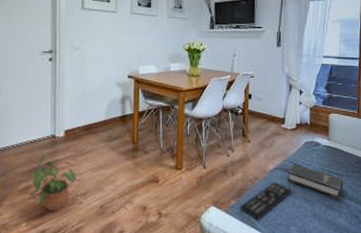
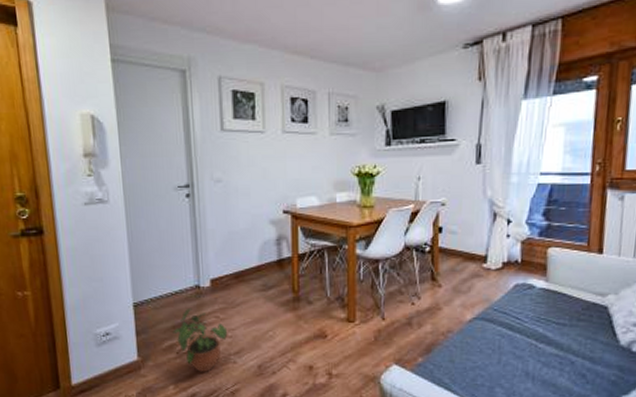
remote control: present [240,182,292,220] -> none [429,334,497,381]
hardback book: present [287,163,344,199] -> none [490,311,567,355]

